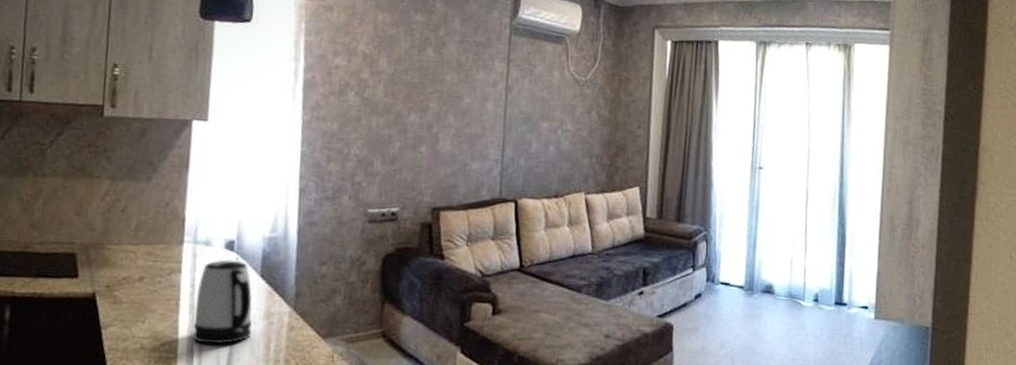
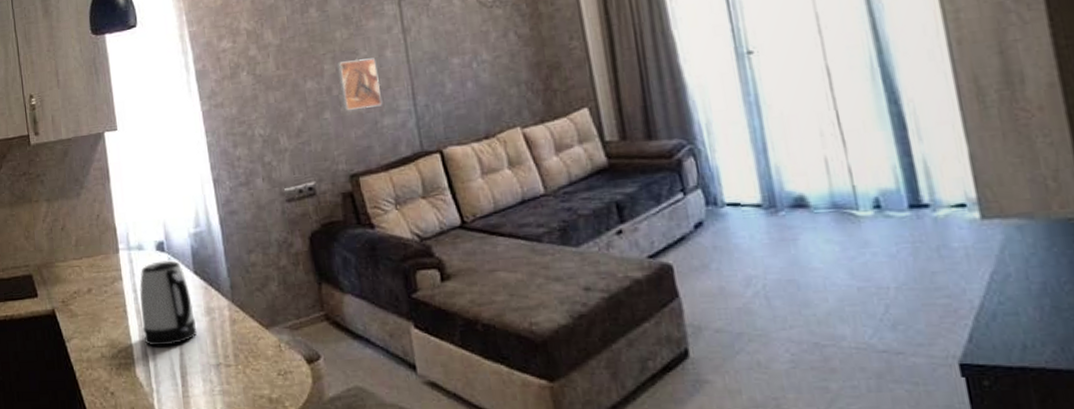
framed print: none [439,103,477,151] -> present [336,58,383,111]

